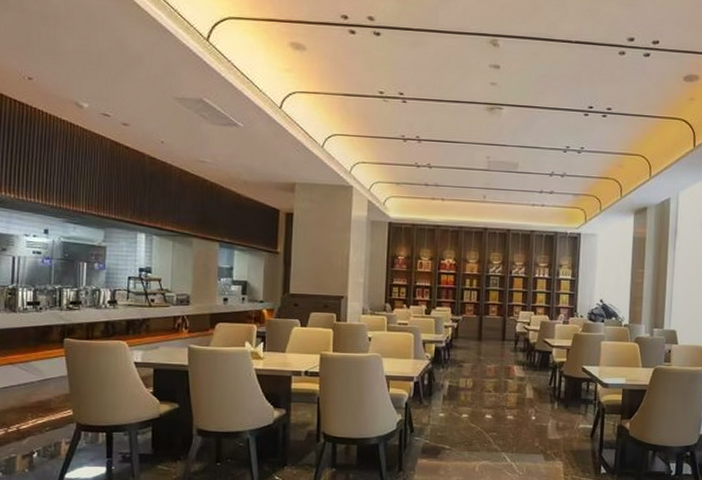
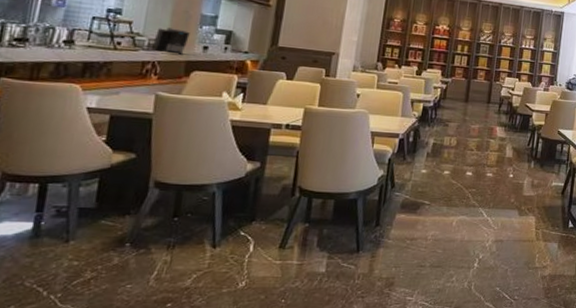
coffee machine: none [180,282,211,308] -> present [152,27,190,55]

